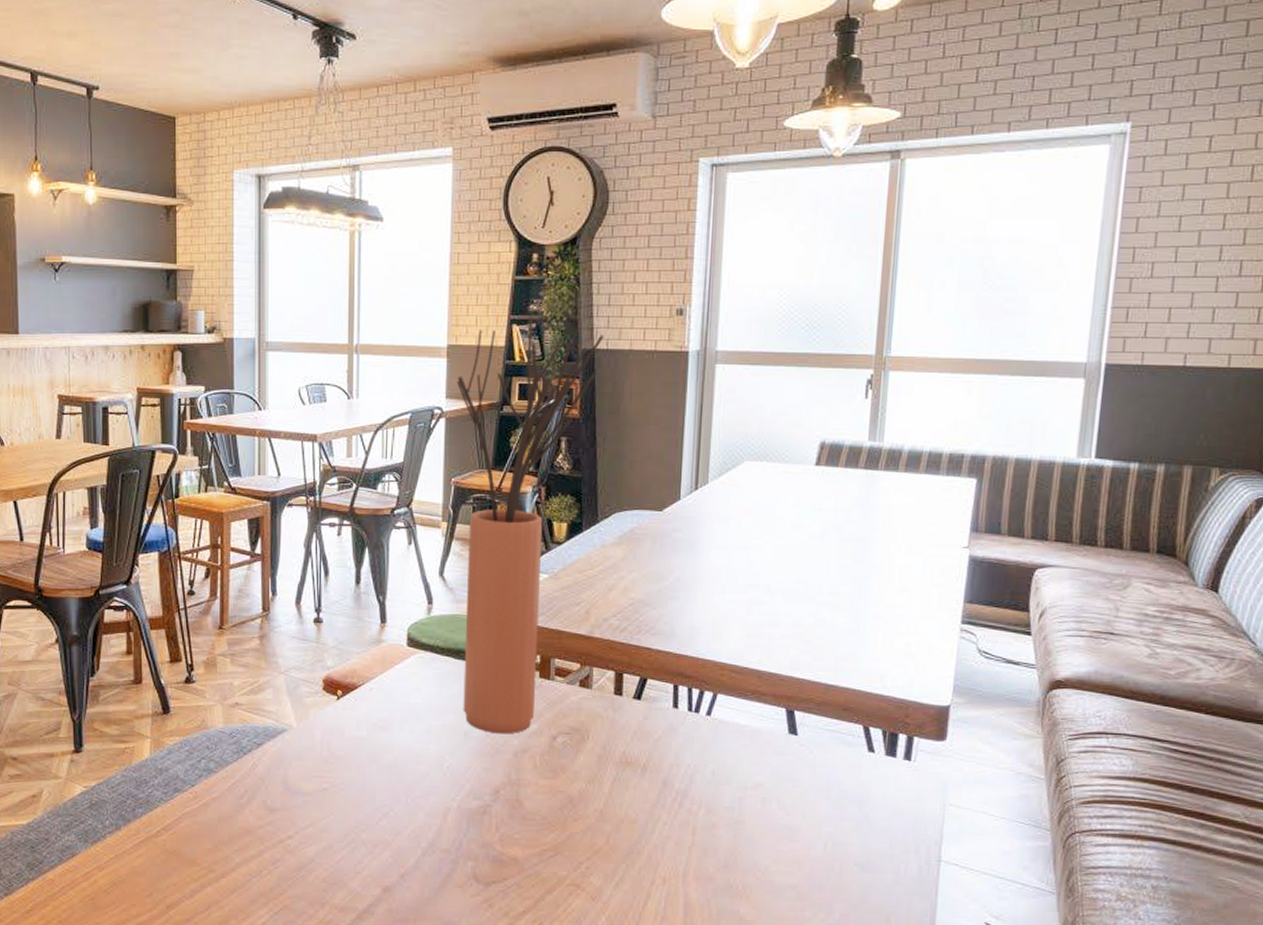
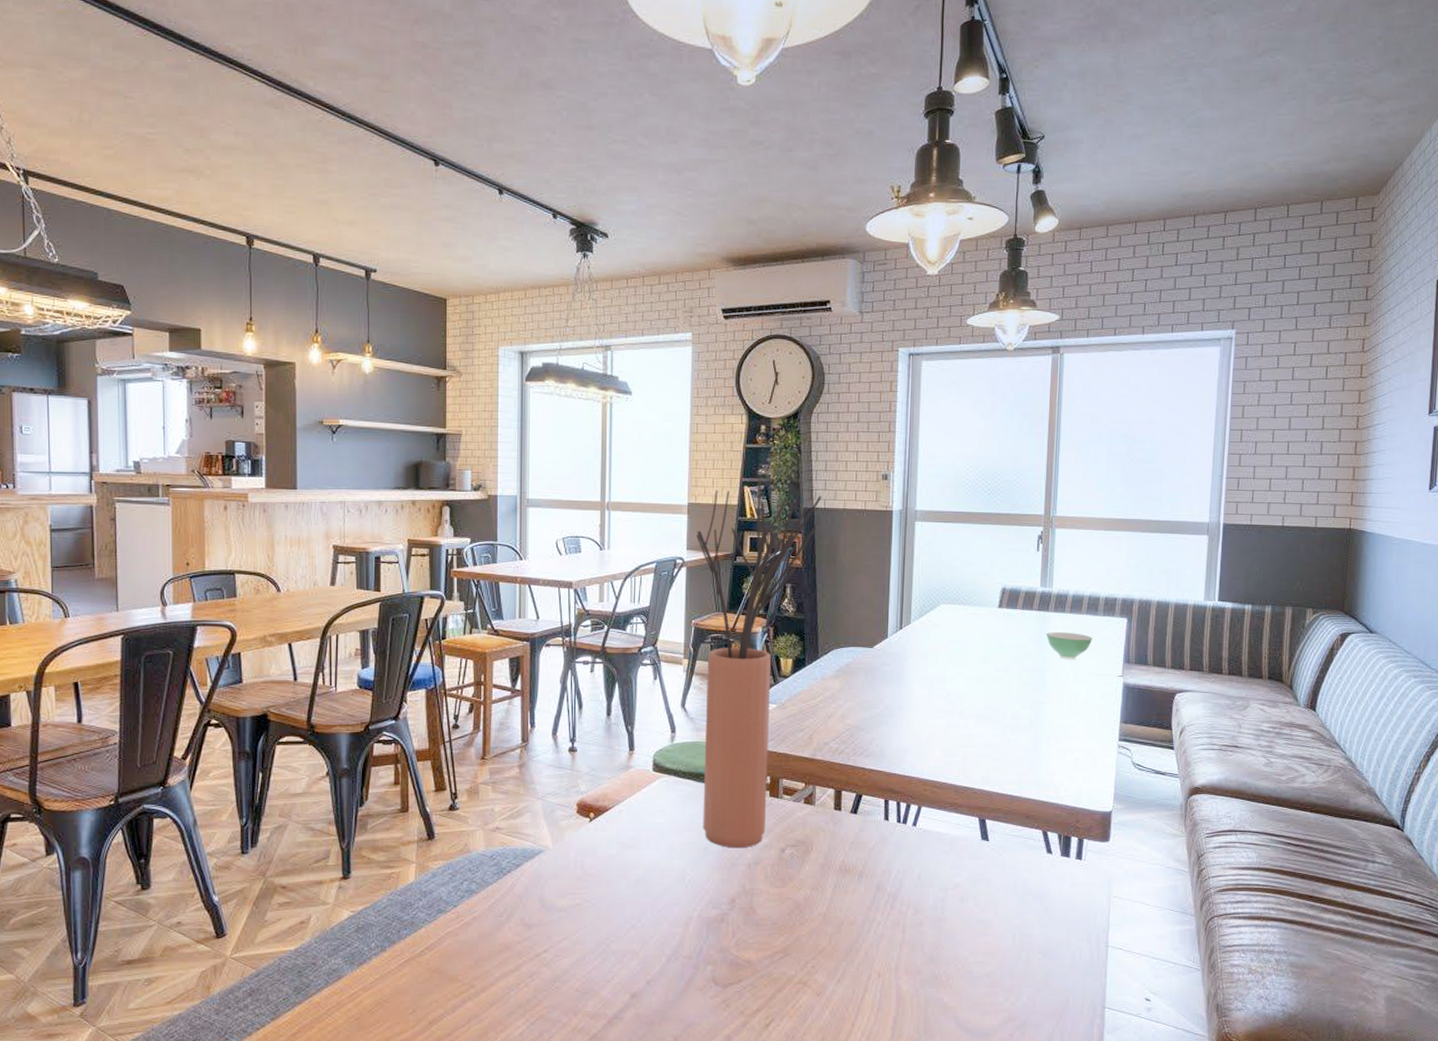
bowl: none [874,495,933,528] -> present [1046,632,1093,660]

